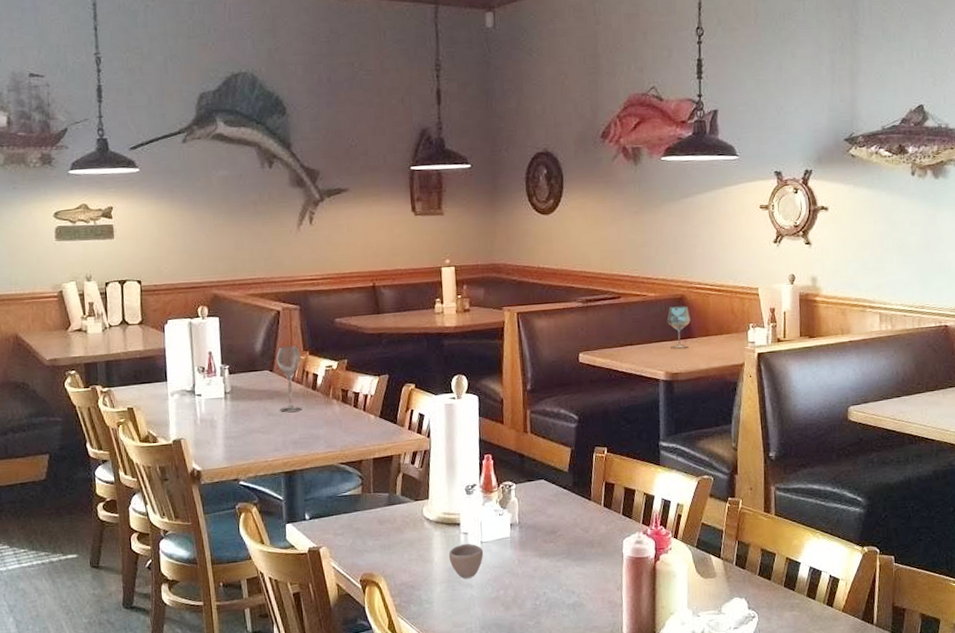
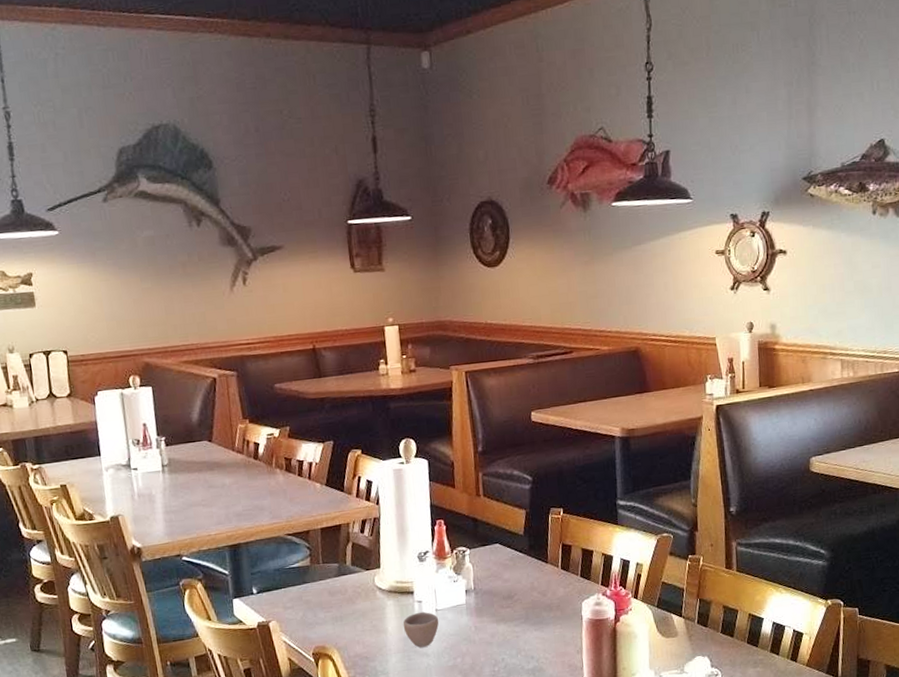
wineglass: present [276,345,302,413] -> none [214,413,244,484]
wine glass: present [666,306,691,350] -> none [621,358,646,405]

